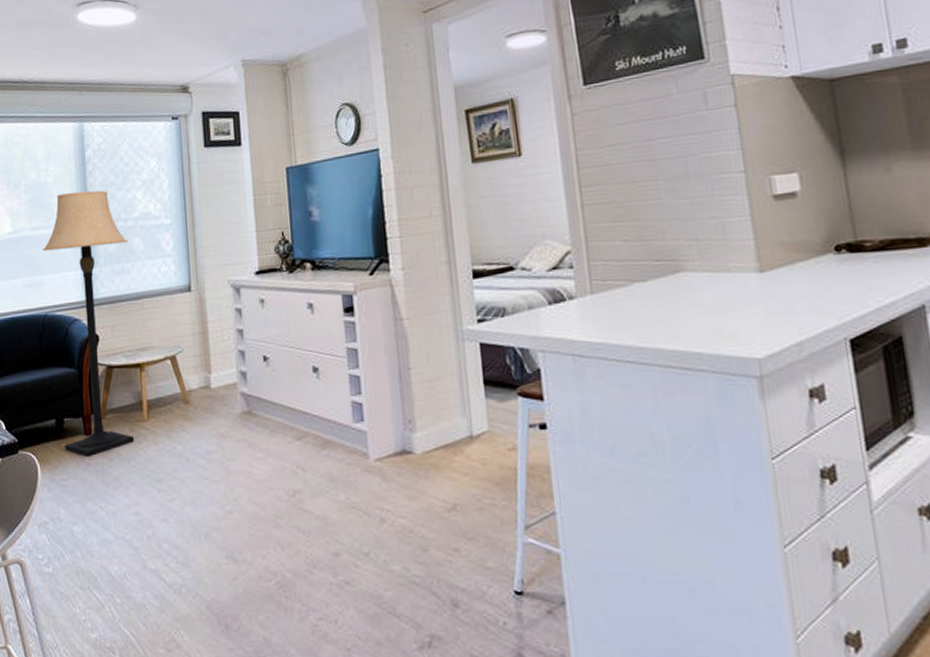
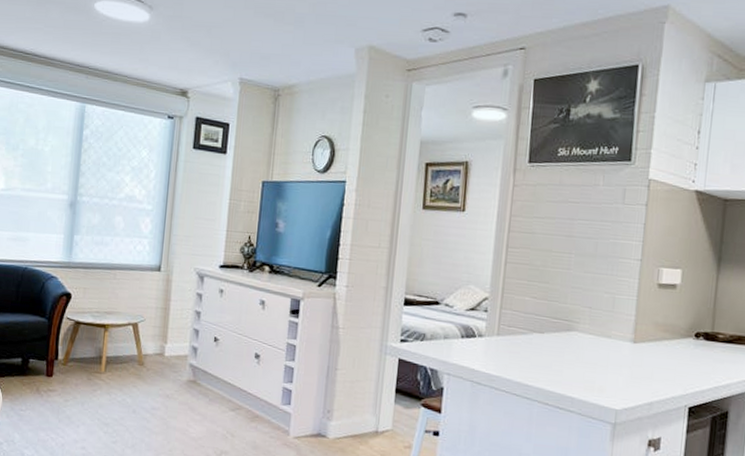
lamp: present [42,190,135,456] -> none [27,164,110,395]

